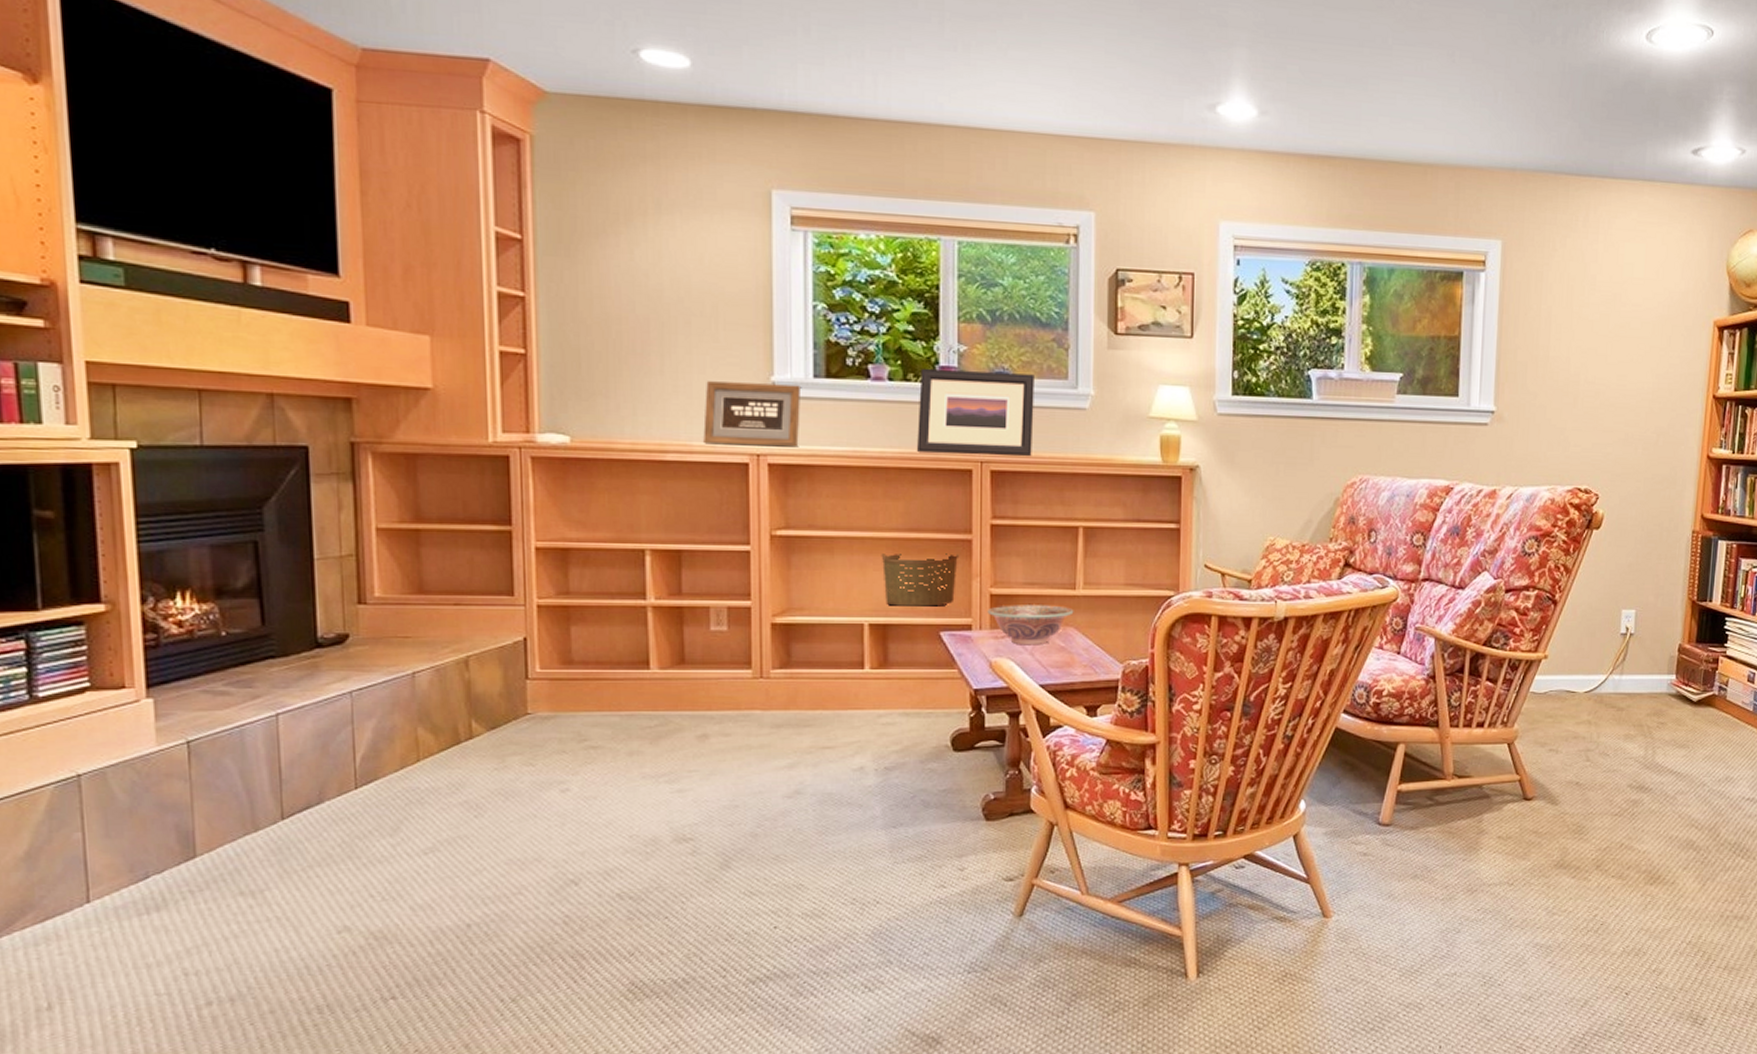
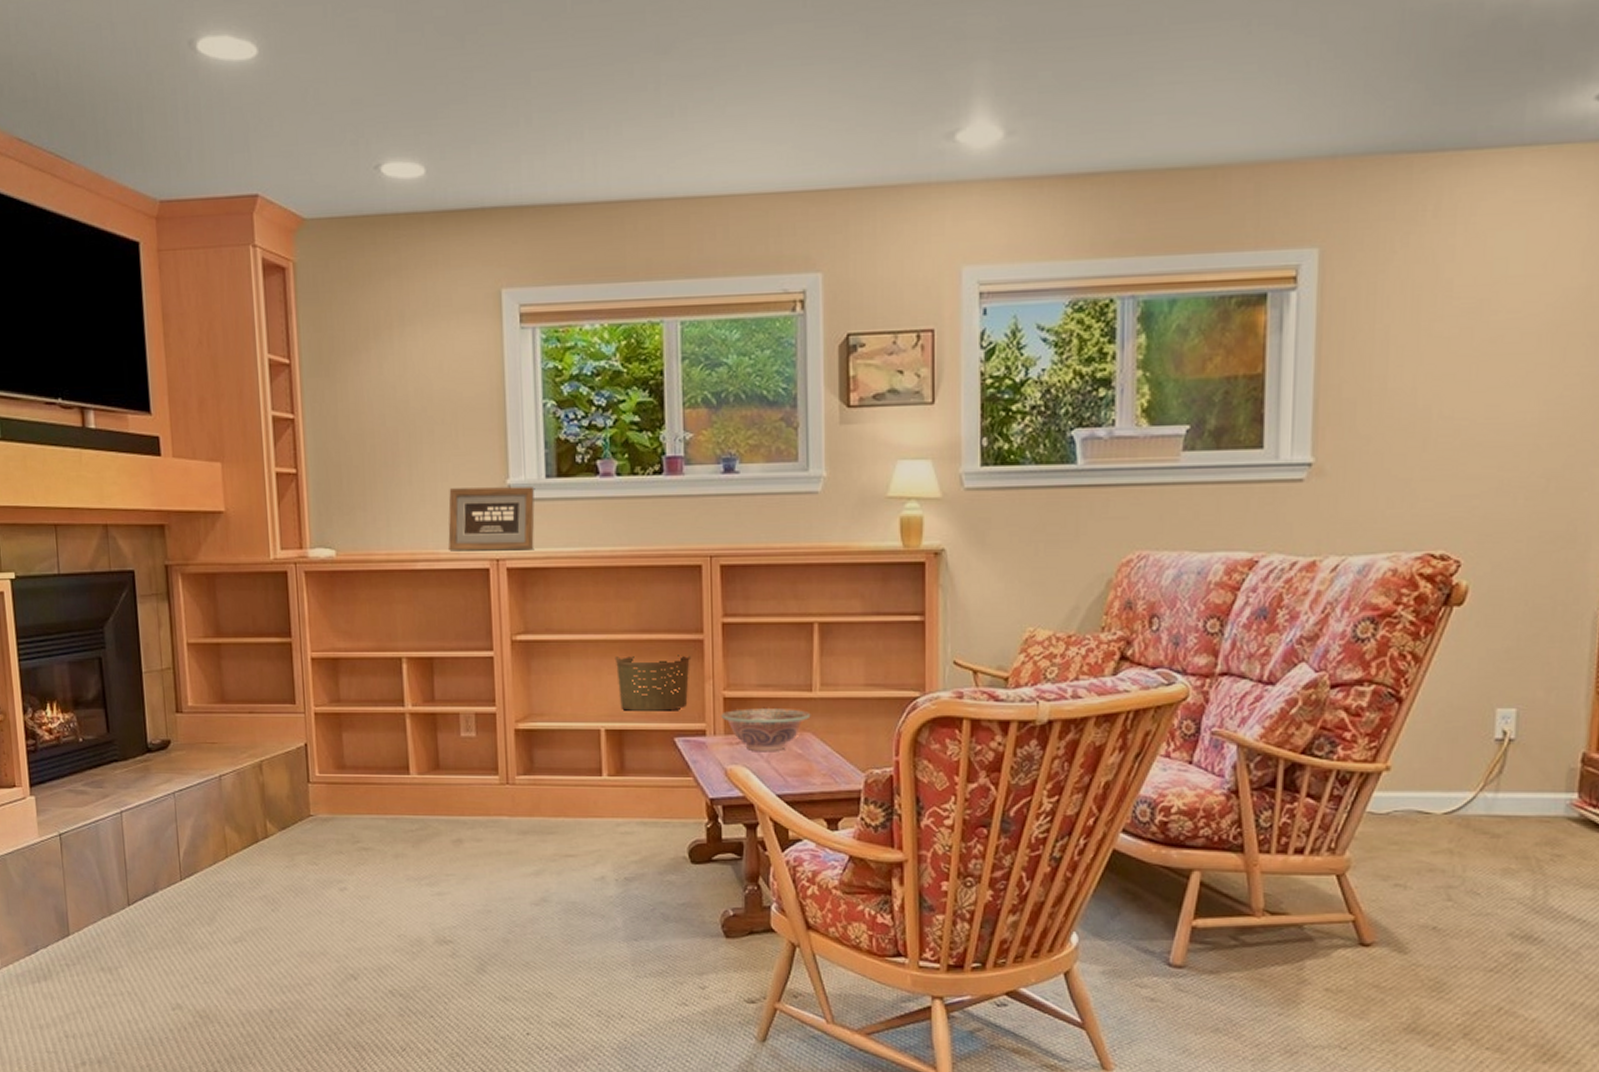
picture frame: present [917,369,1034,457] -> none [646,458,763,549]

